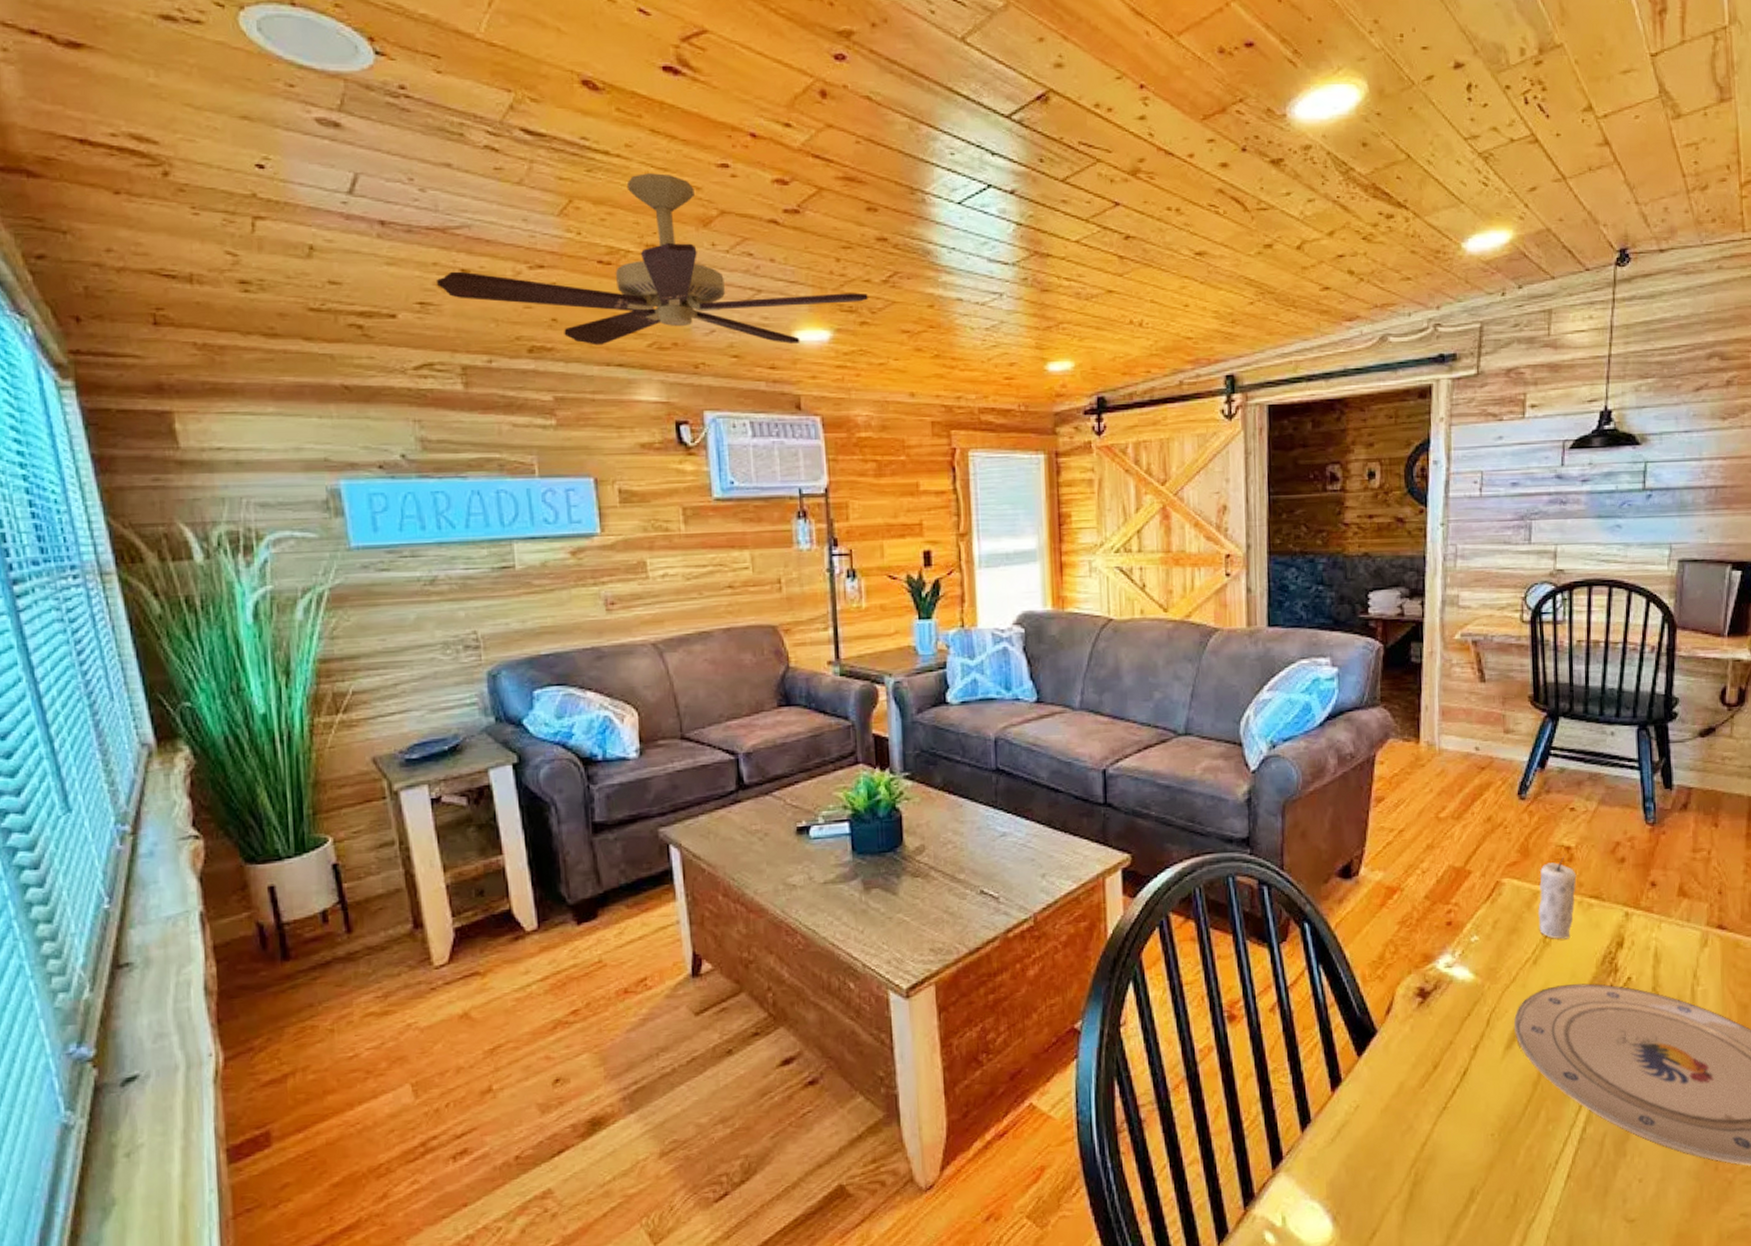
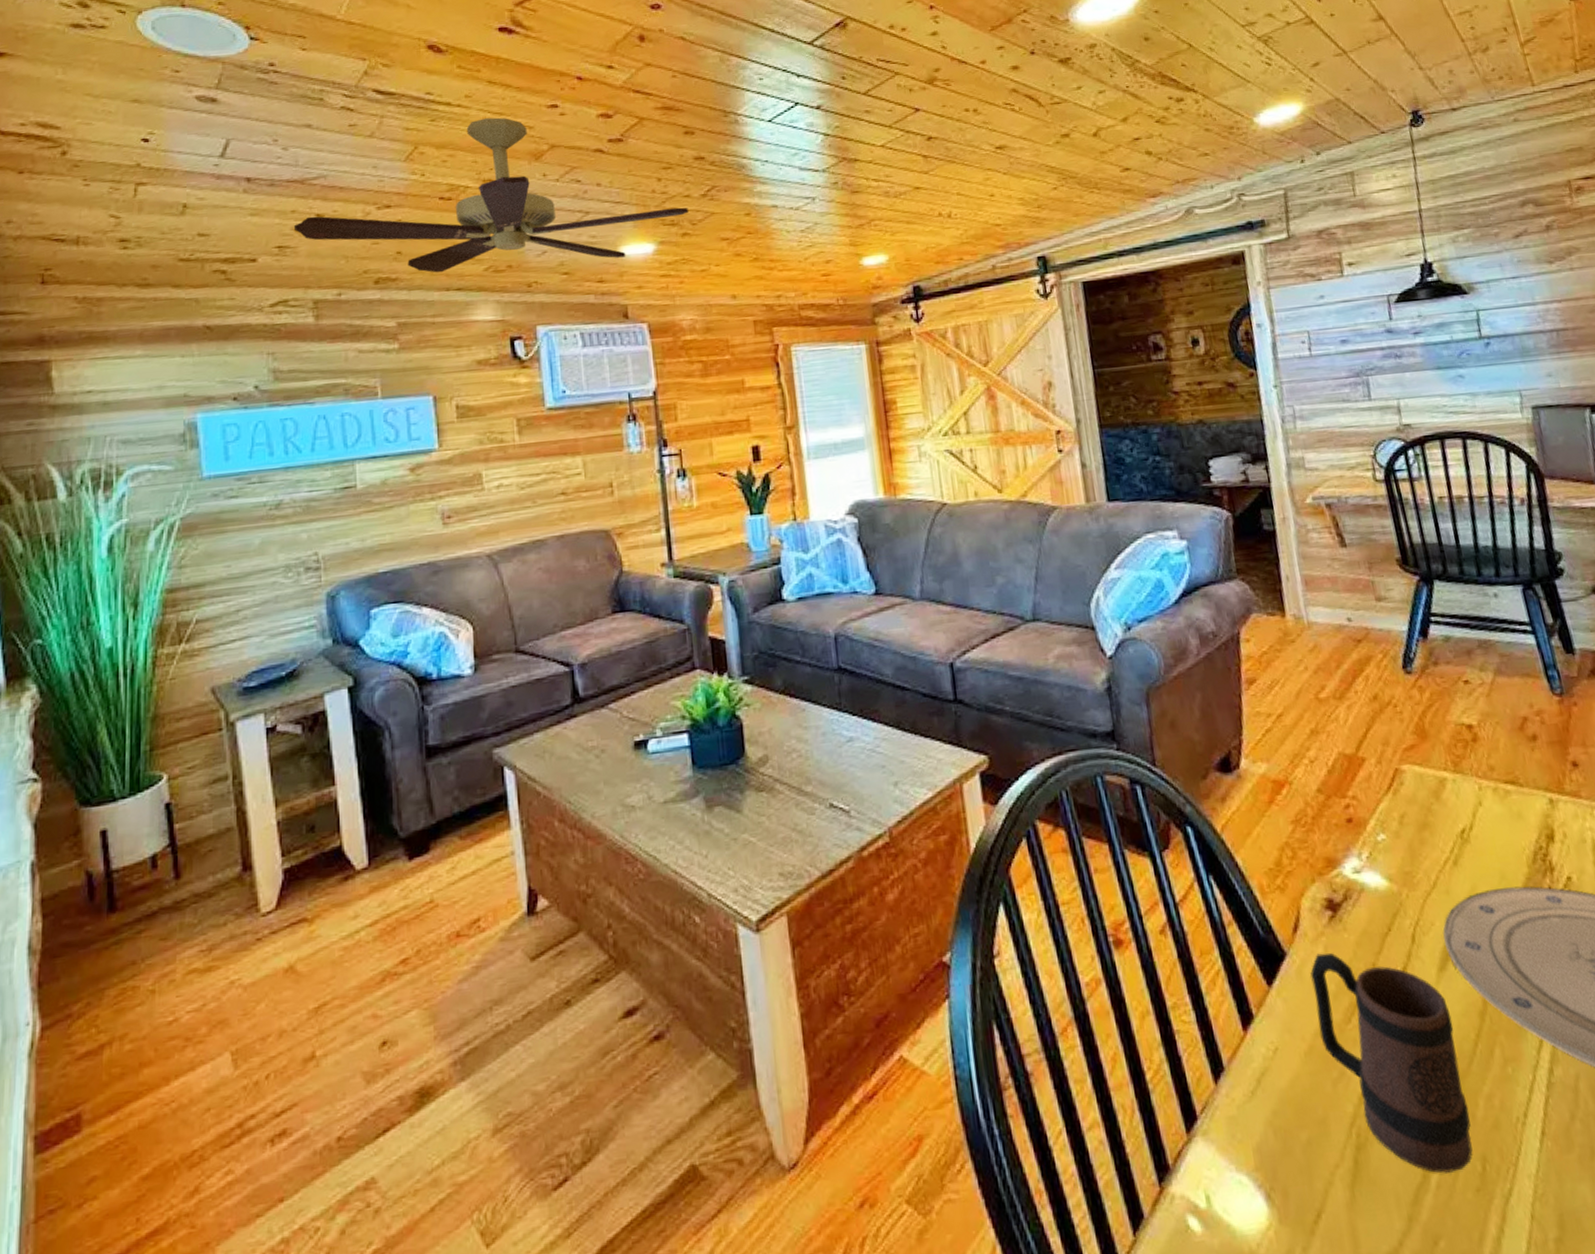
mug: none [1396,1031,1511,1204] -> present [1310,952,1473,1173]
candle: present [1538,854,1577,939] -> none [1442,733,1491,834]

